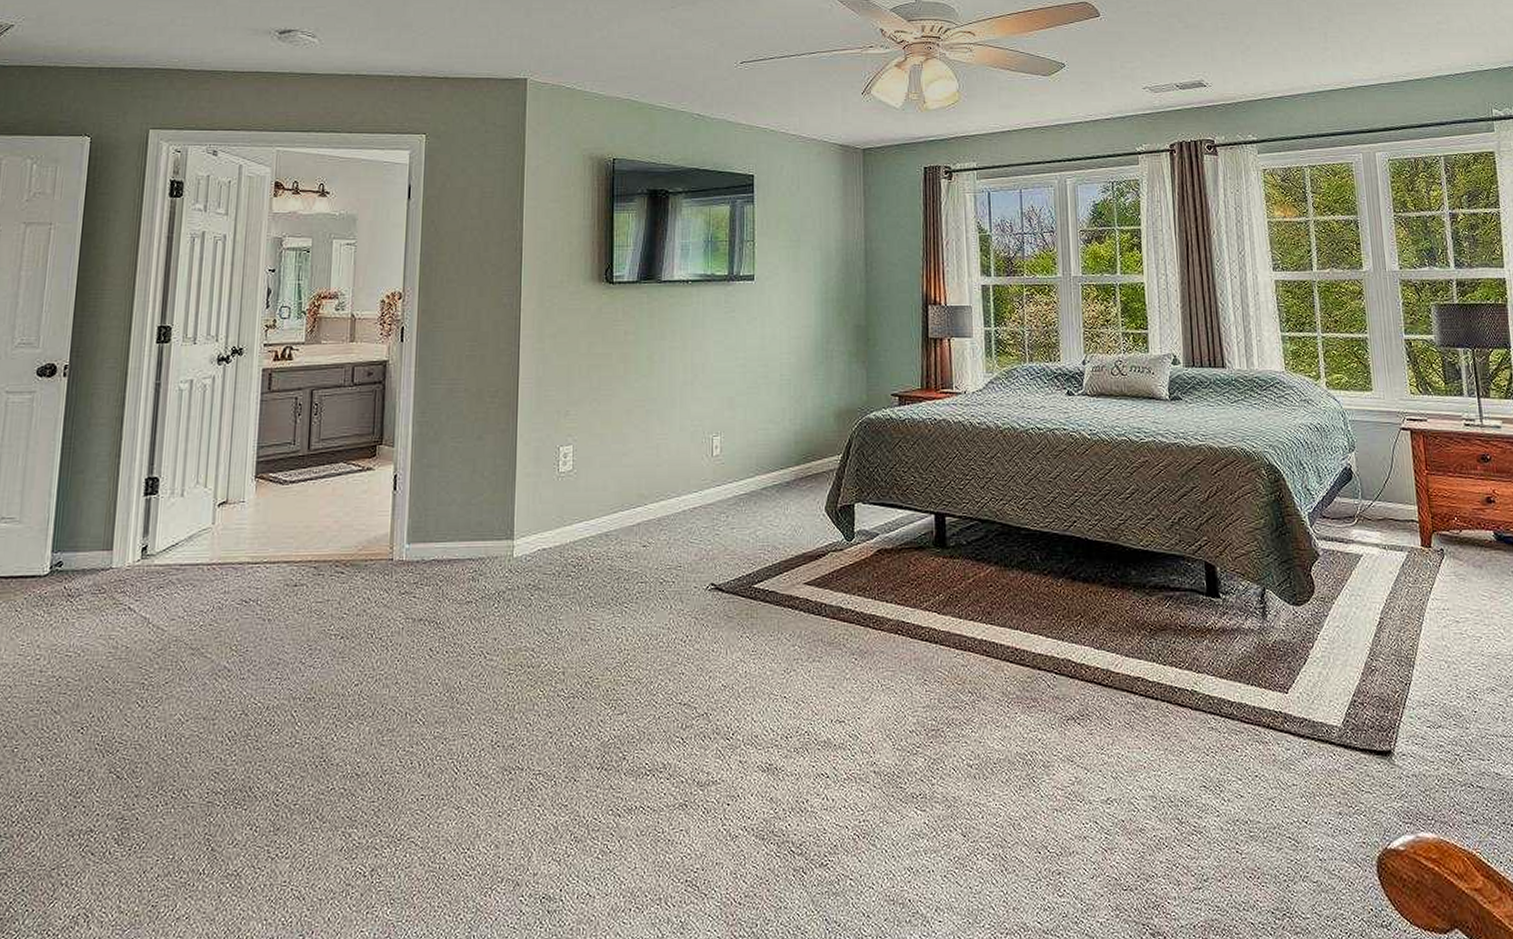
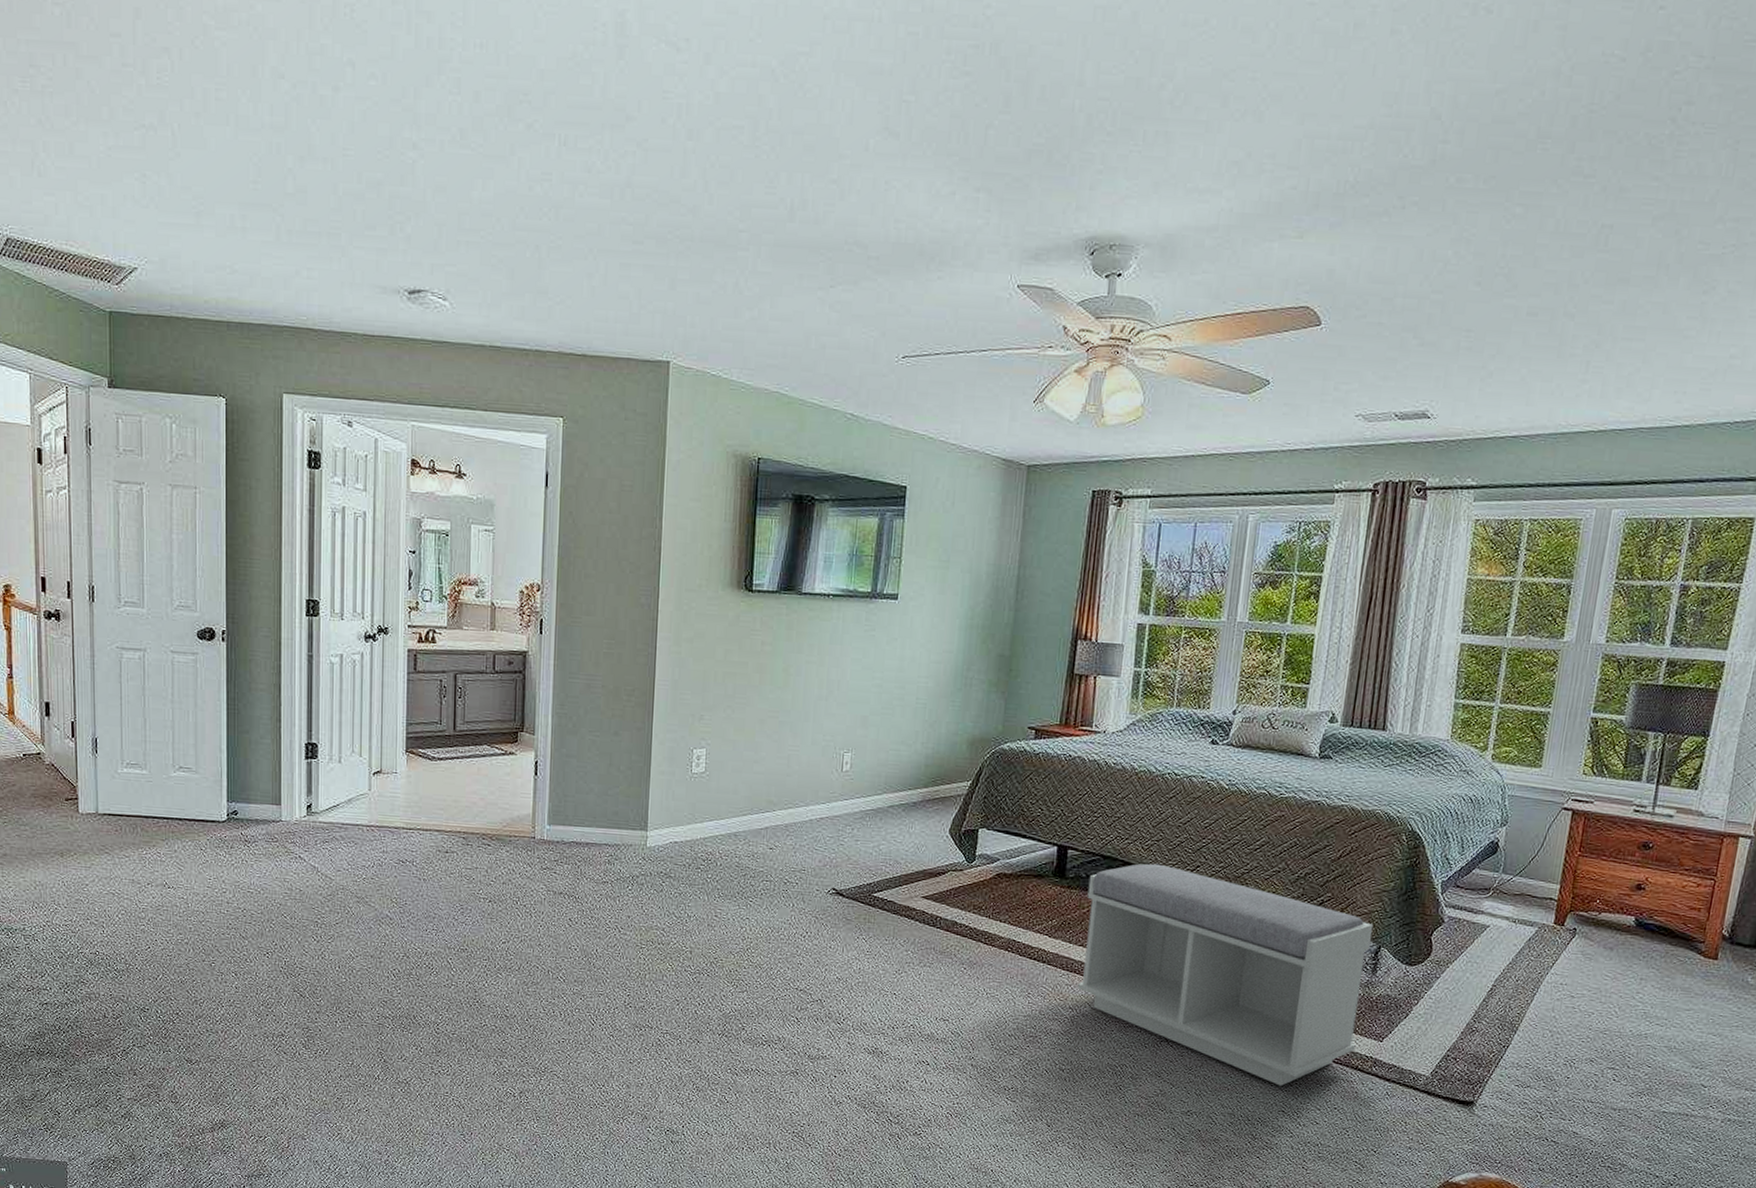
bench: none [970,523,1263,757] -> present [1078,863,1374,1086]

